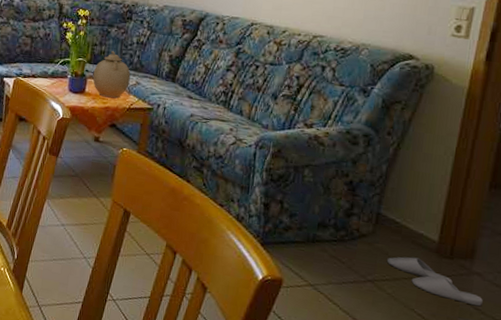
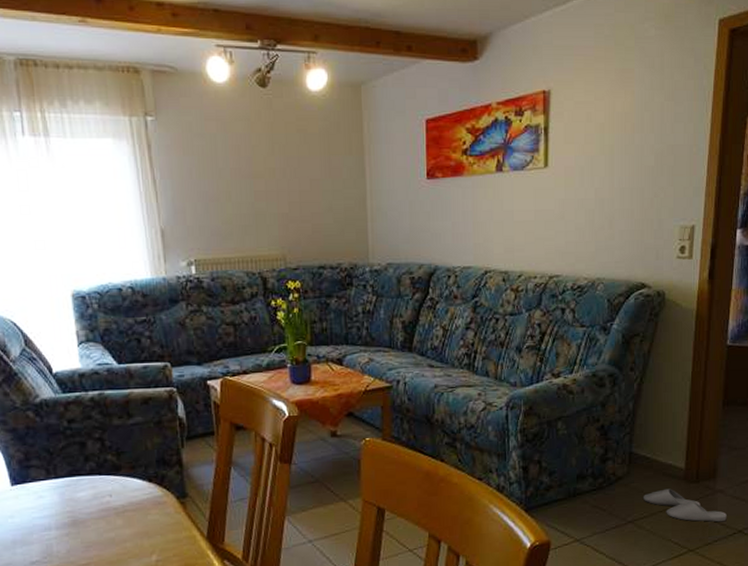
teapot: present [92,51,131,99] -> none [317,326,362,383]

